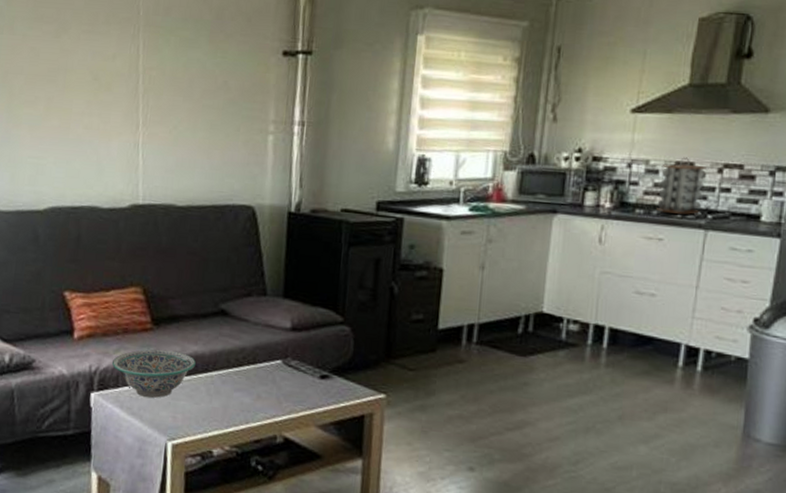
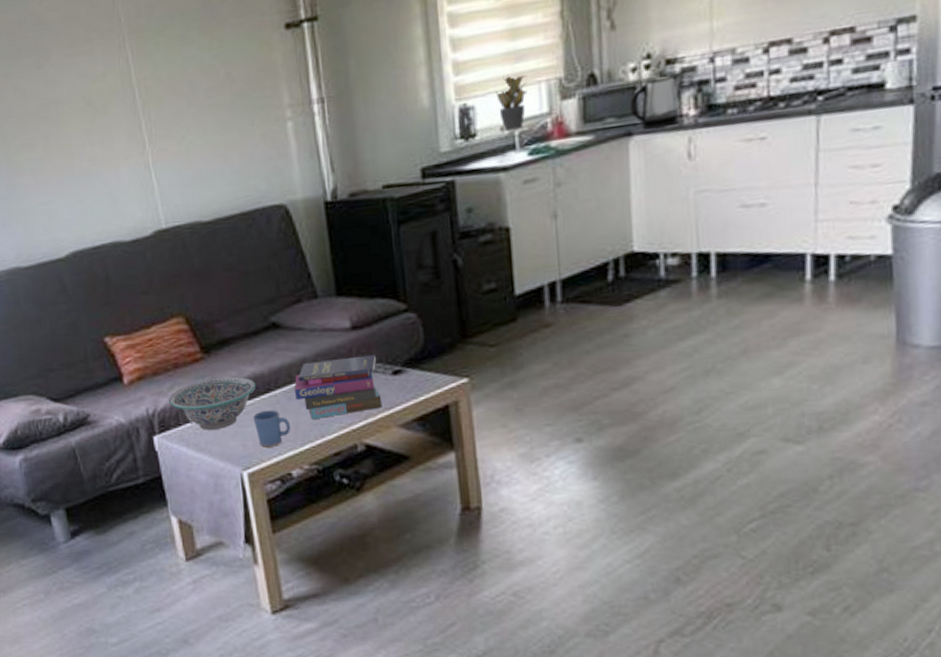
mug: none [187,388,220,424] -> present [253,410,291,447]
books: none [229,352,308,407] -> present [294,354,383,419]
potted plant: none [450,138,478,187] -> present [496,74,528,132]
kettle: none [558,169,601,213] -> present [630,76,680,130]
spice rack: present [657,157,706,216] -> none [752,34,808,107]

